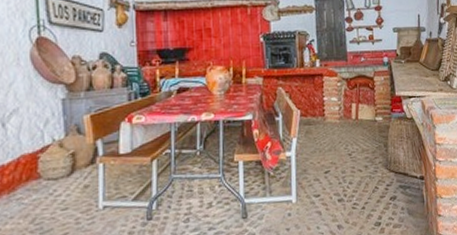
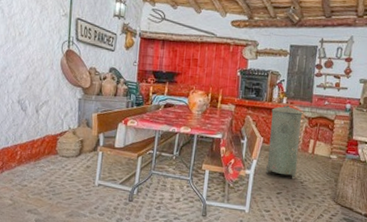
trash can: none [305,69,342,153] -> present [265,105,303,180]

